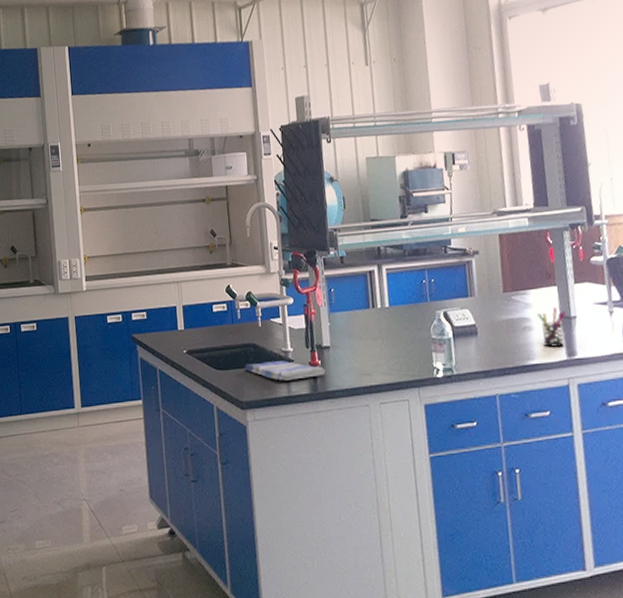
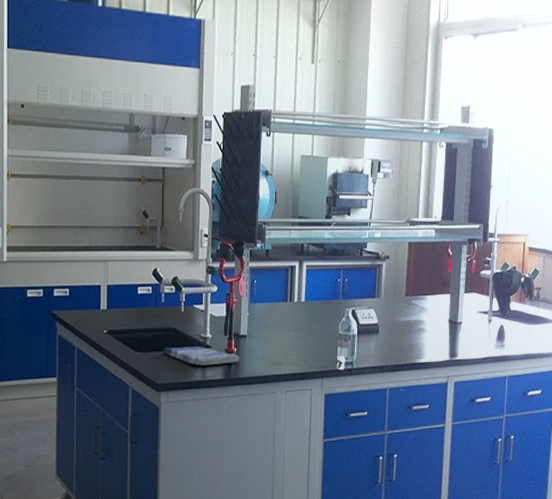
pen holder: present [537,307,566,348] -> none [431,313,453,349]

